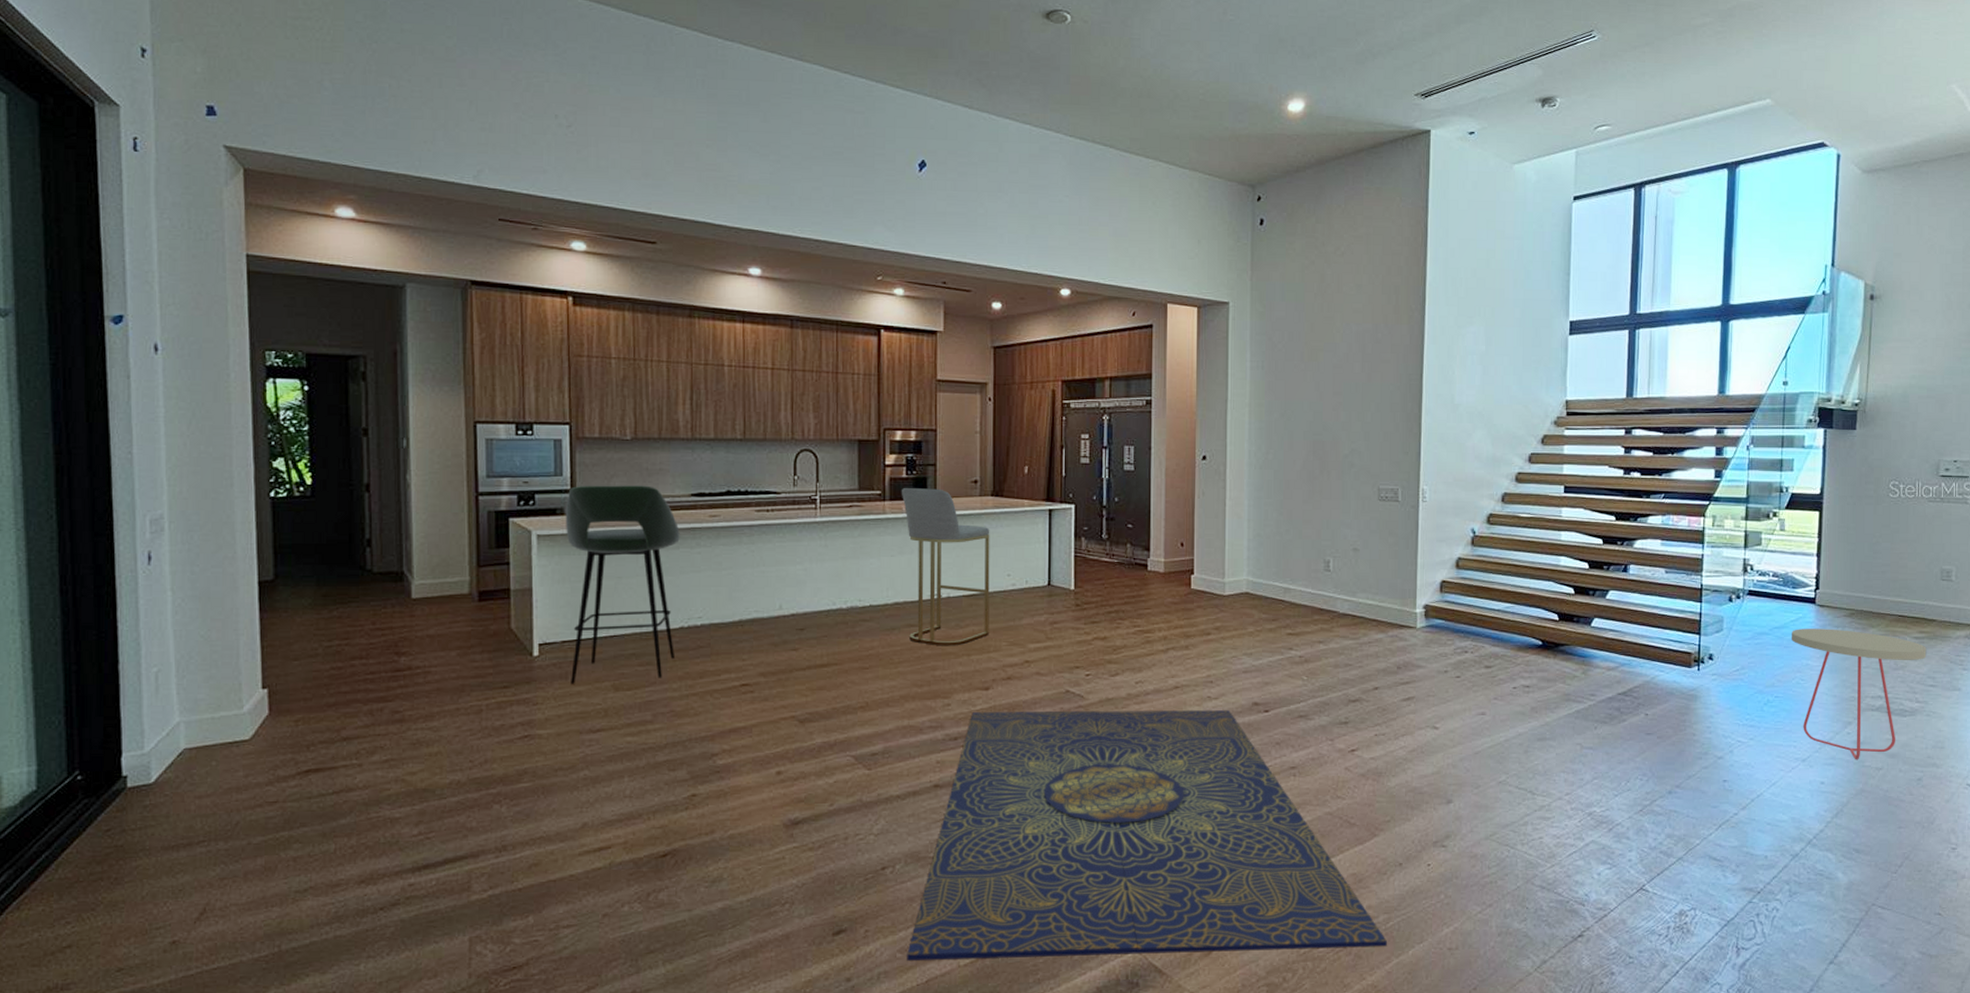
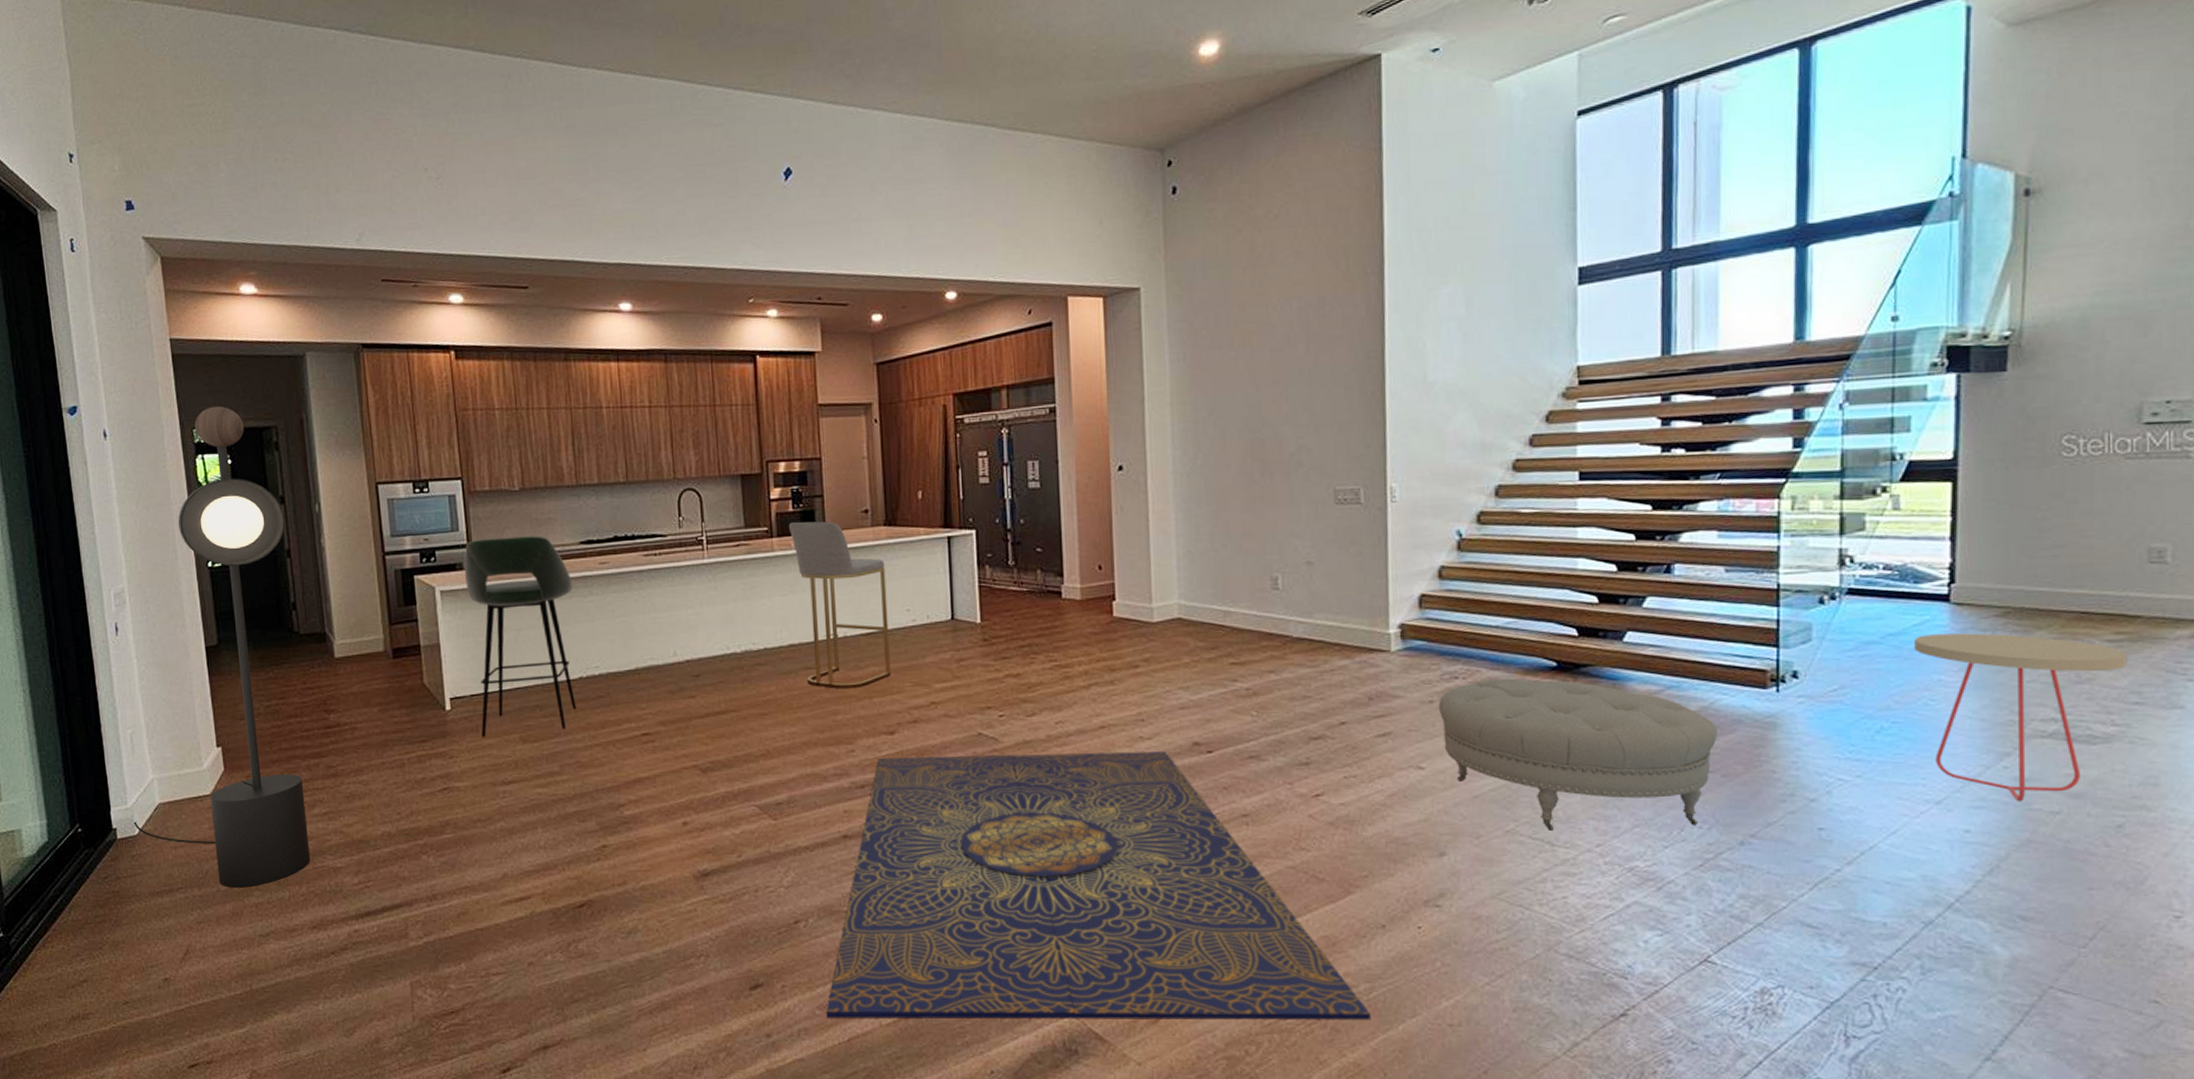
floor lamp: none [150,329,367,841] -> present [133,406,310,888]
ottoman: none [1451,653,1656,782] -> present [1438,678,1718,830]

